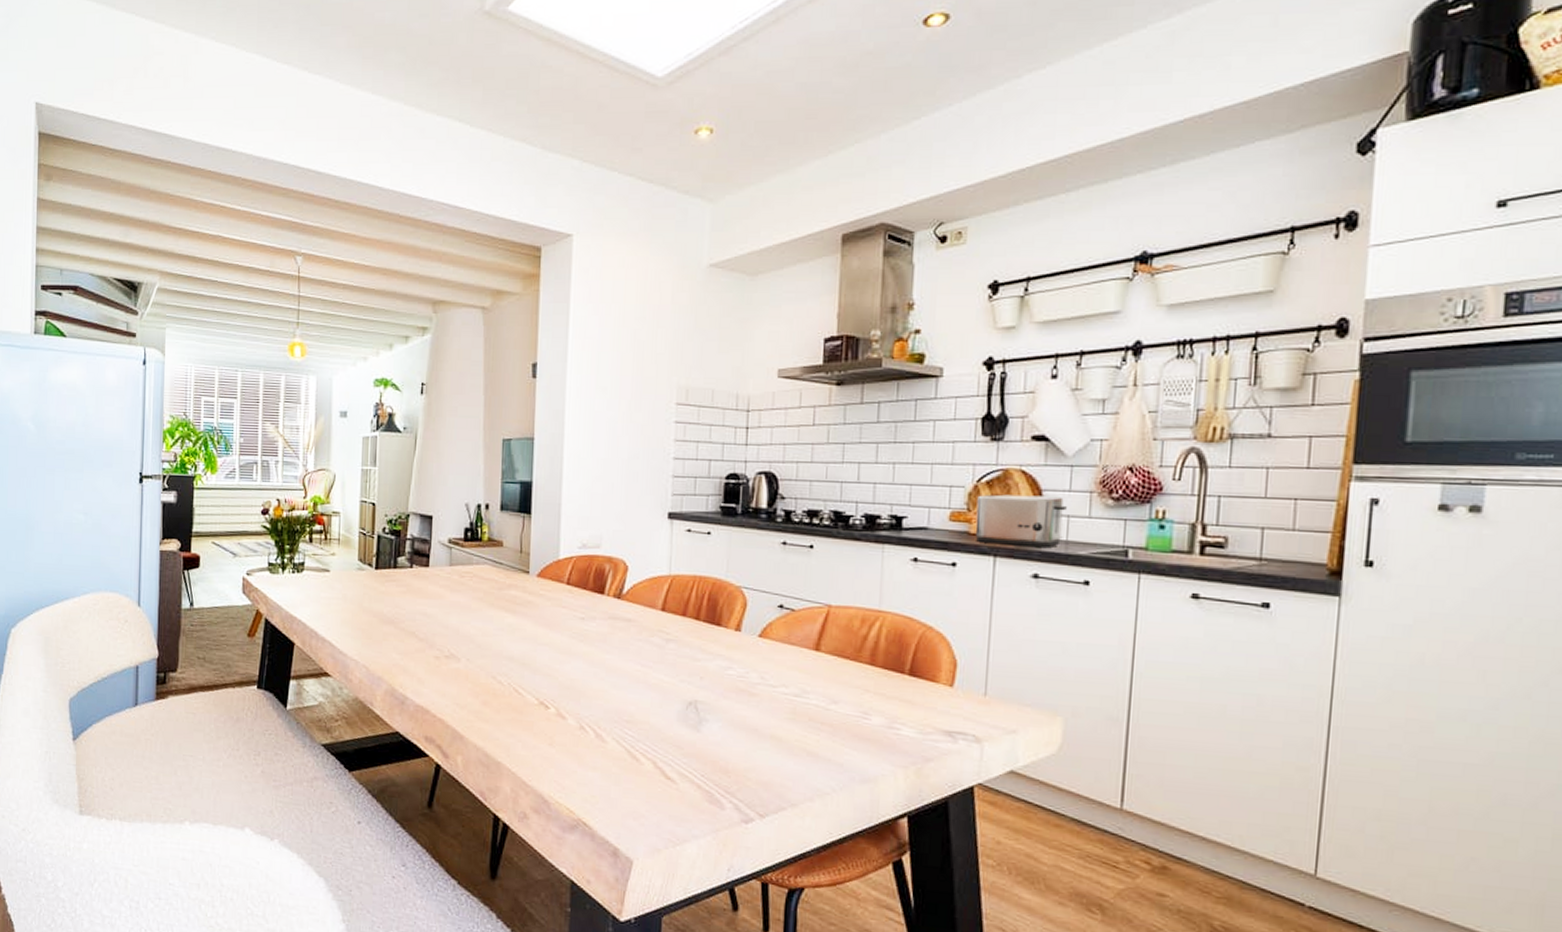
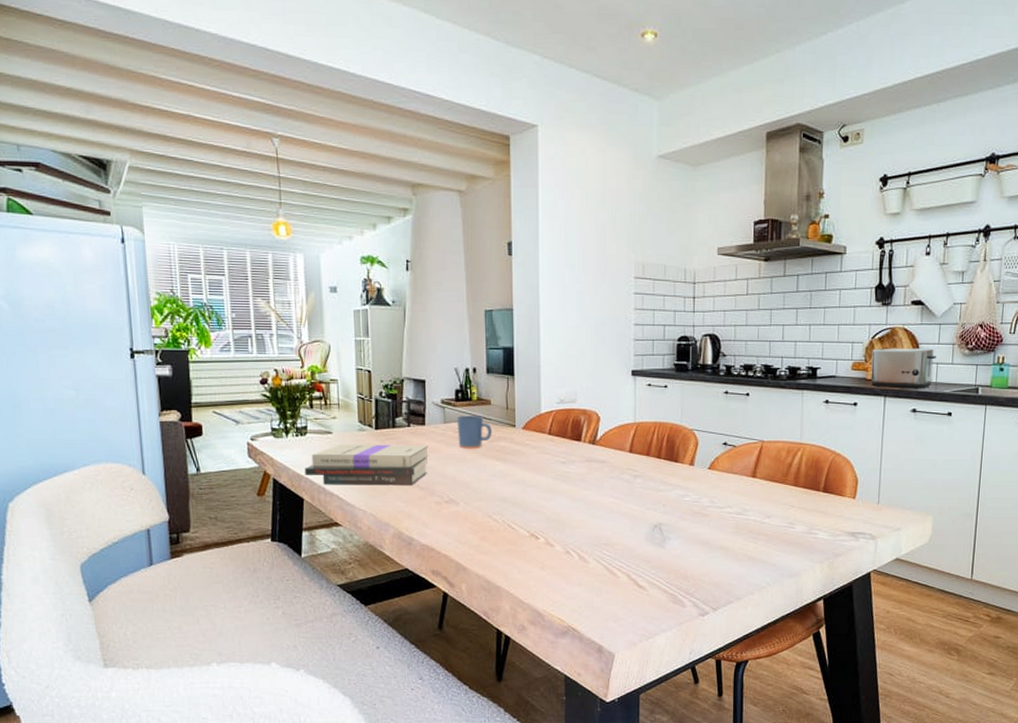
books: none [298,583,431,636] -> present [304,444,429,486]
mug: none [463,557,502,597] -> present [456,415,492,449]

